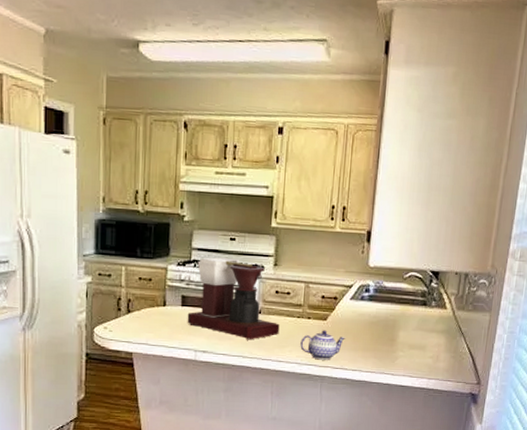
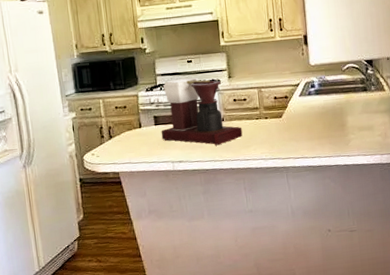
teapot: present [300,330,345,360] -> none [262,126,301,153]

